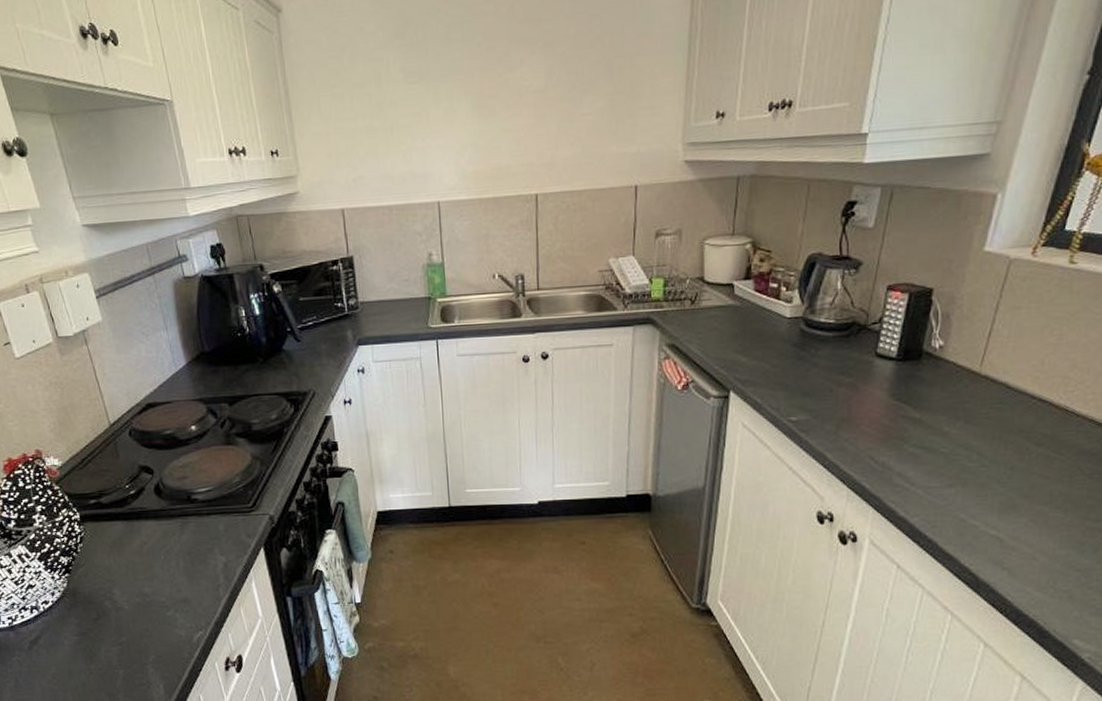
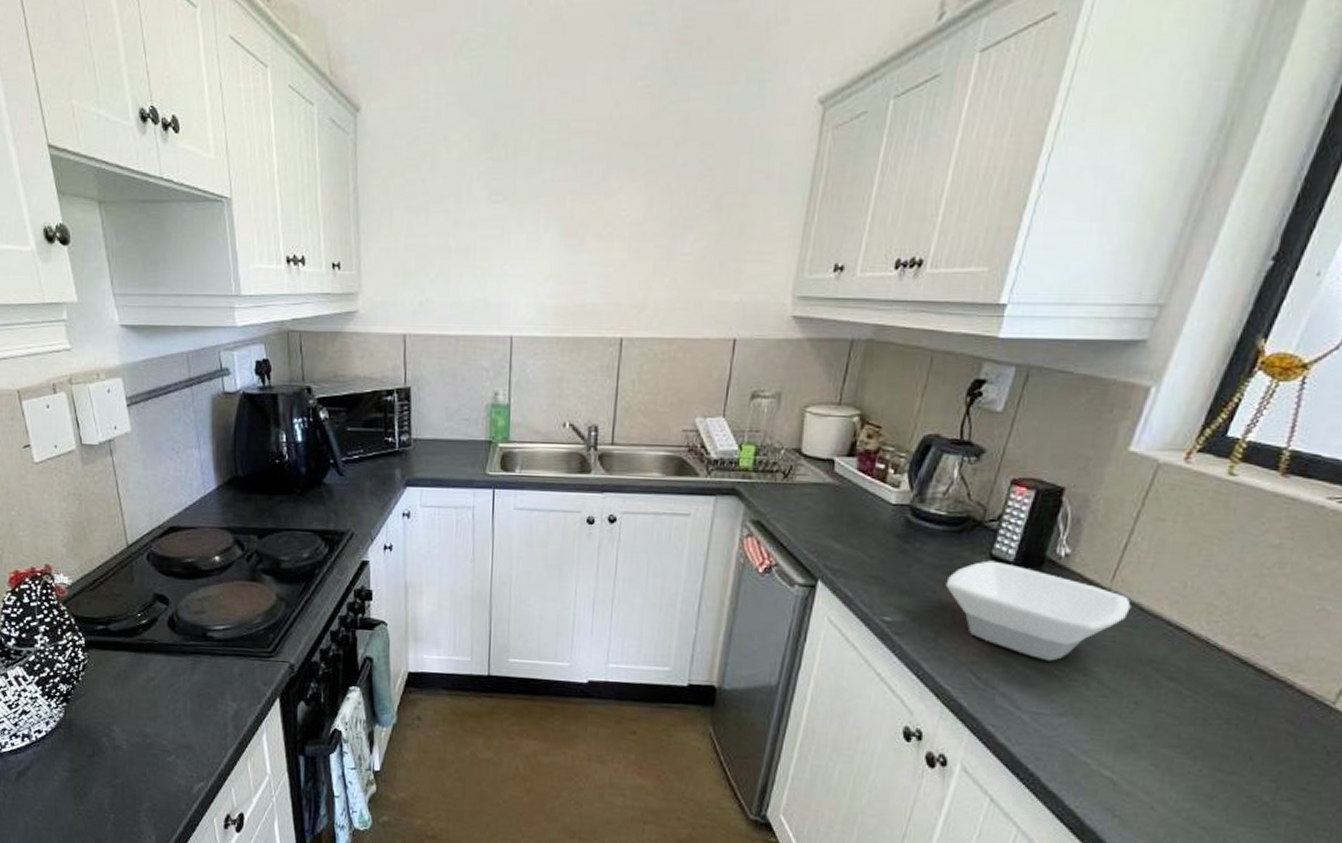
bowl: none [840,358,999,441] -> present [945,560,1131,661]

